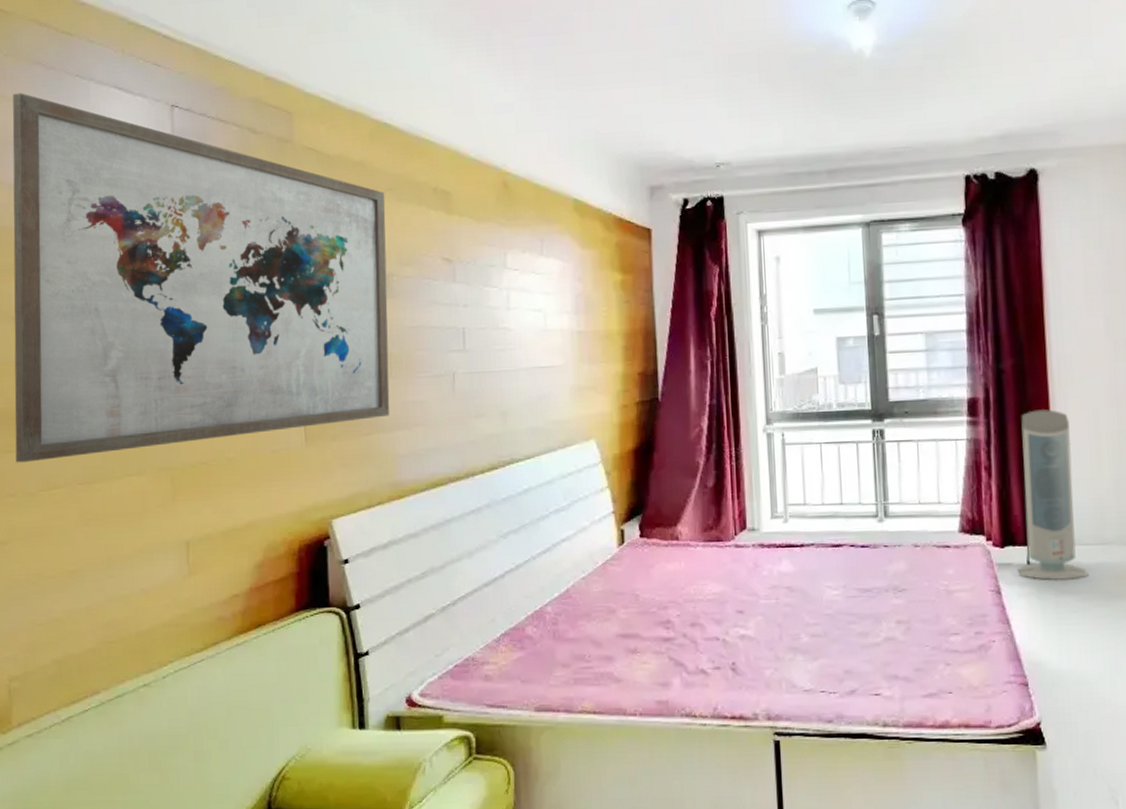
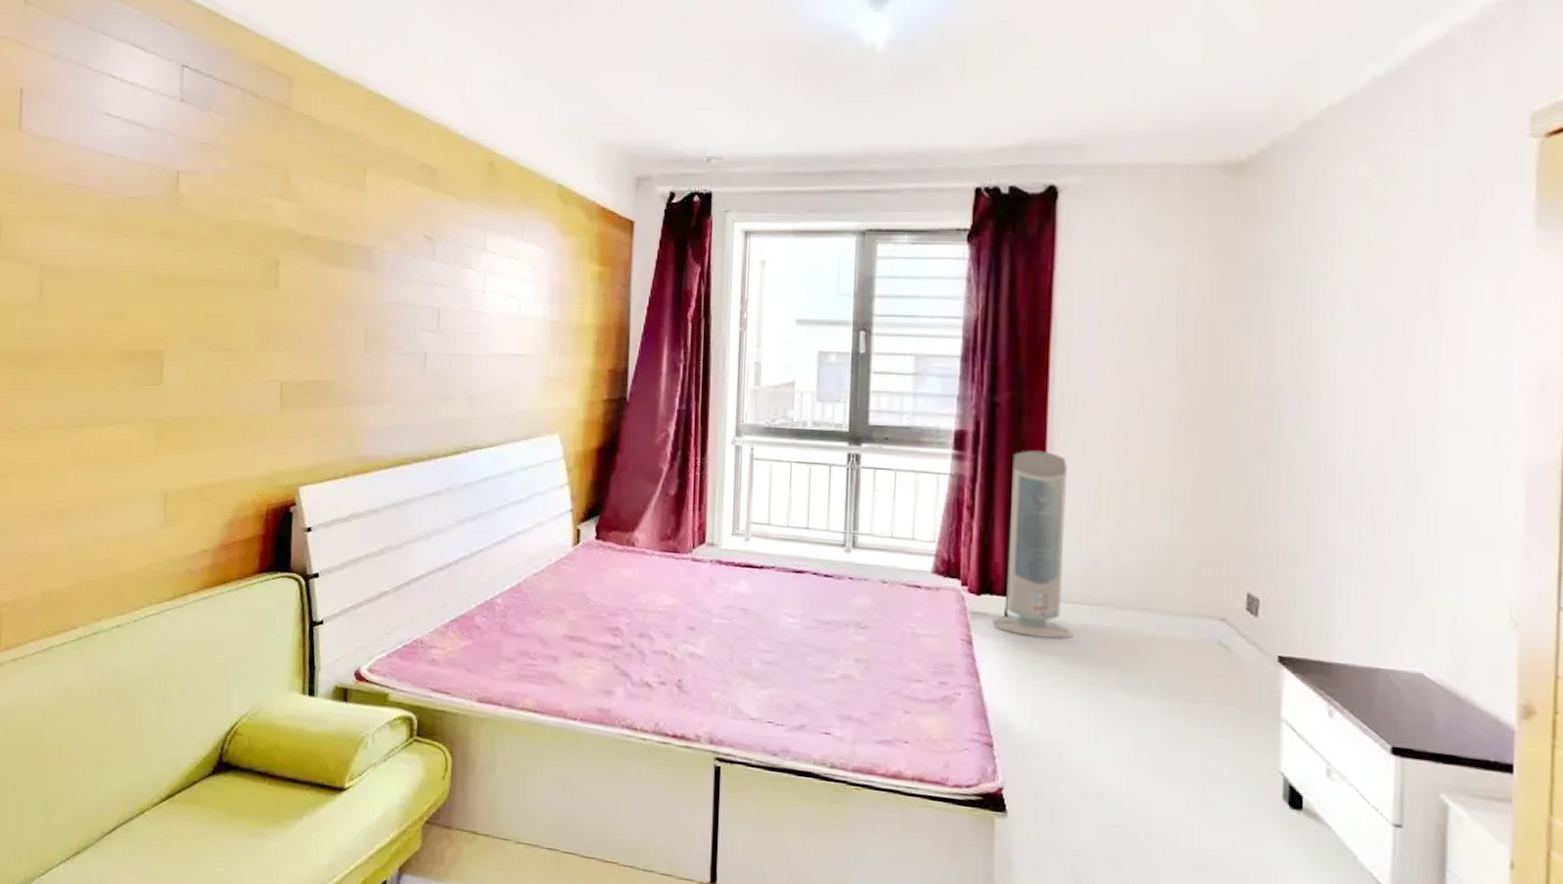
wall art: present [12,93,390,463] -> none [20,45,374,402]

